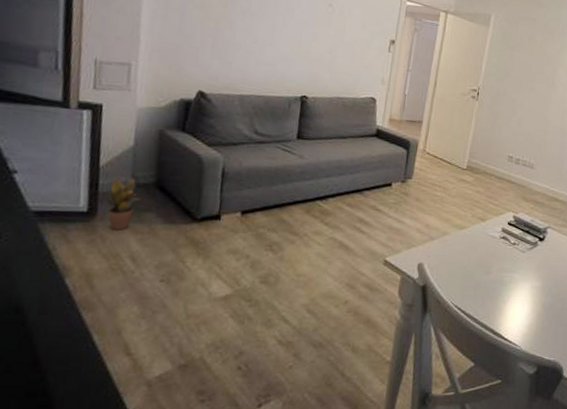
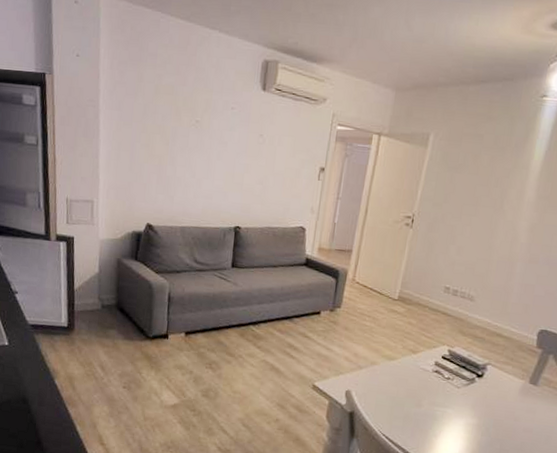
potted plant: present [105,177,141,230] -> none [79,298,106,344]

